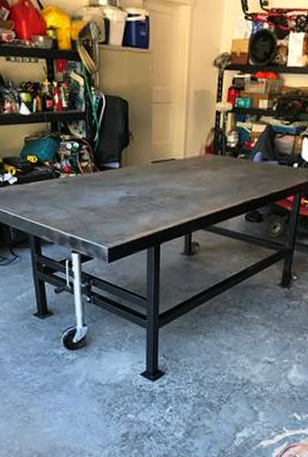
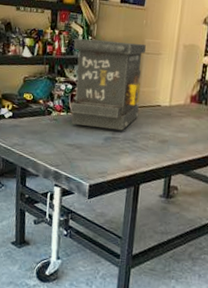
toolbox: none [75,90,154,189] -> present [70,38,146,131]

